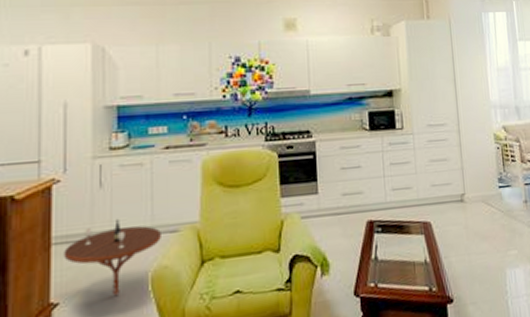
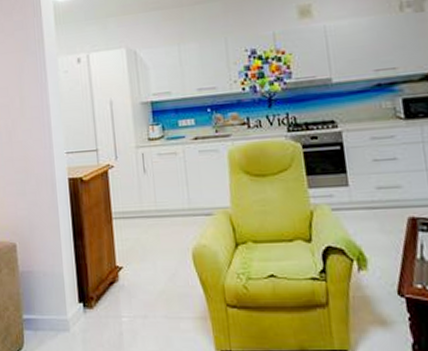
side table: present [64,218,161,297] -> none [122,200,198,267]

